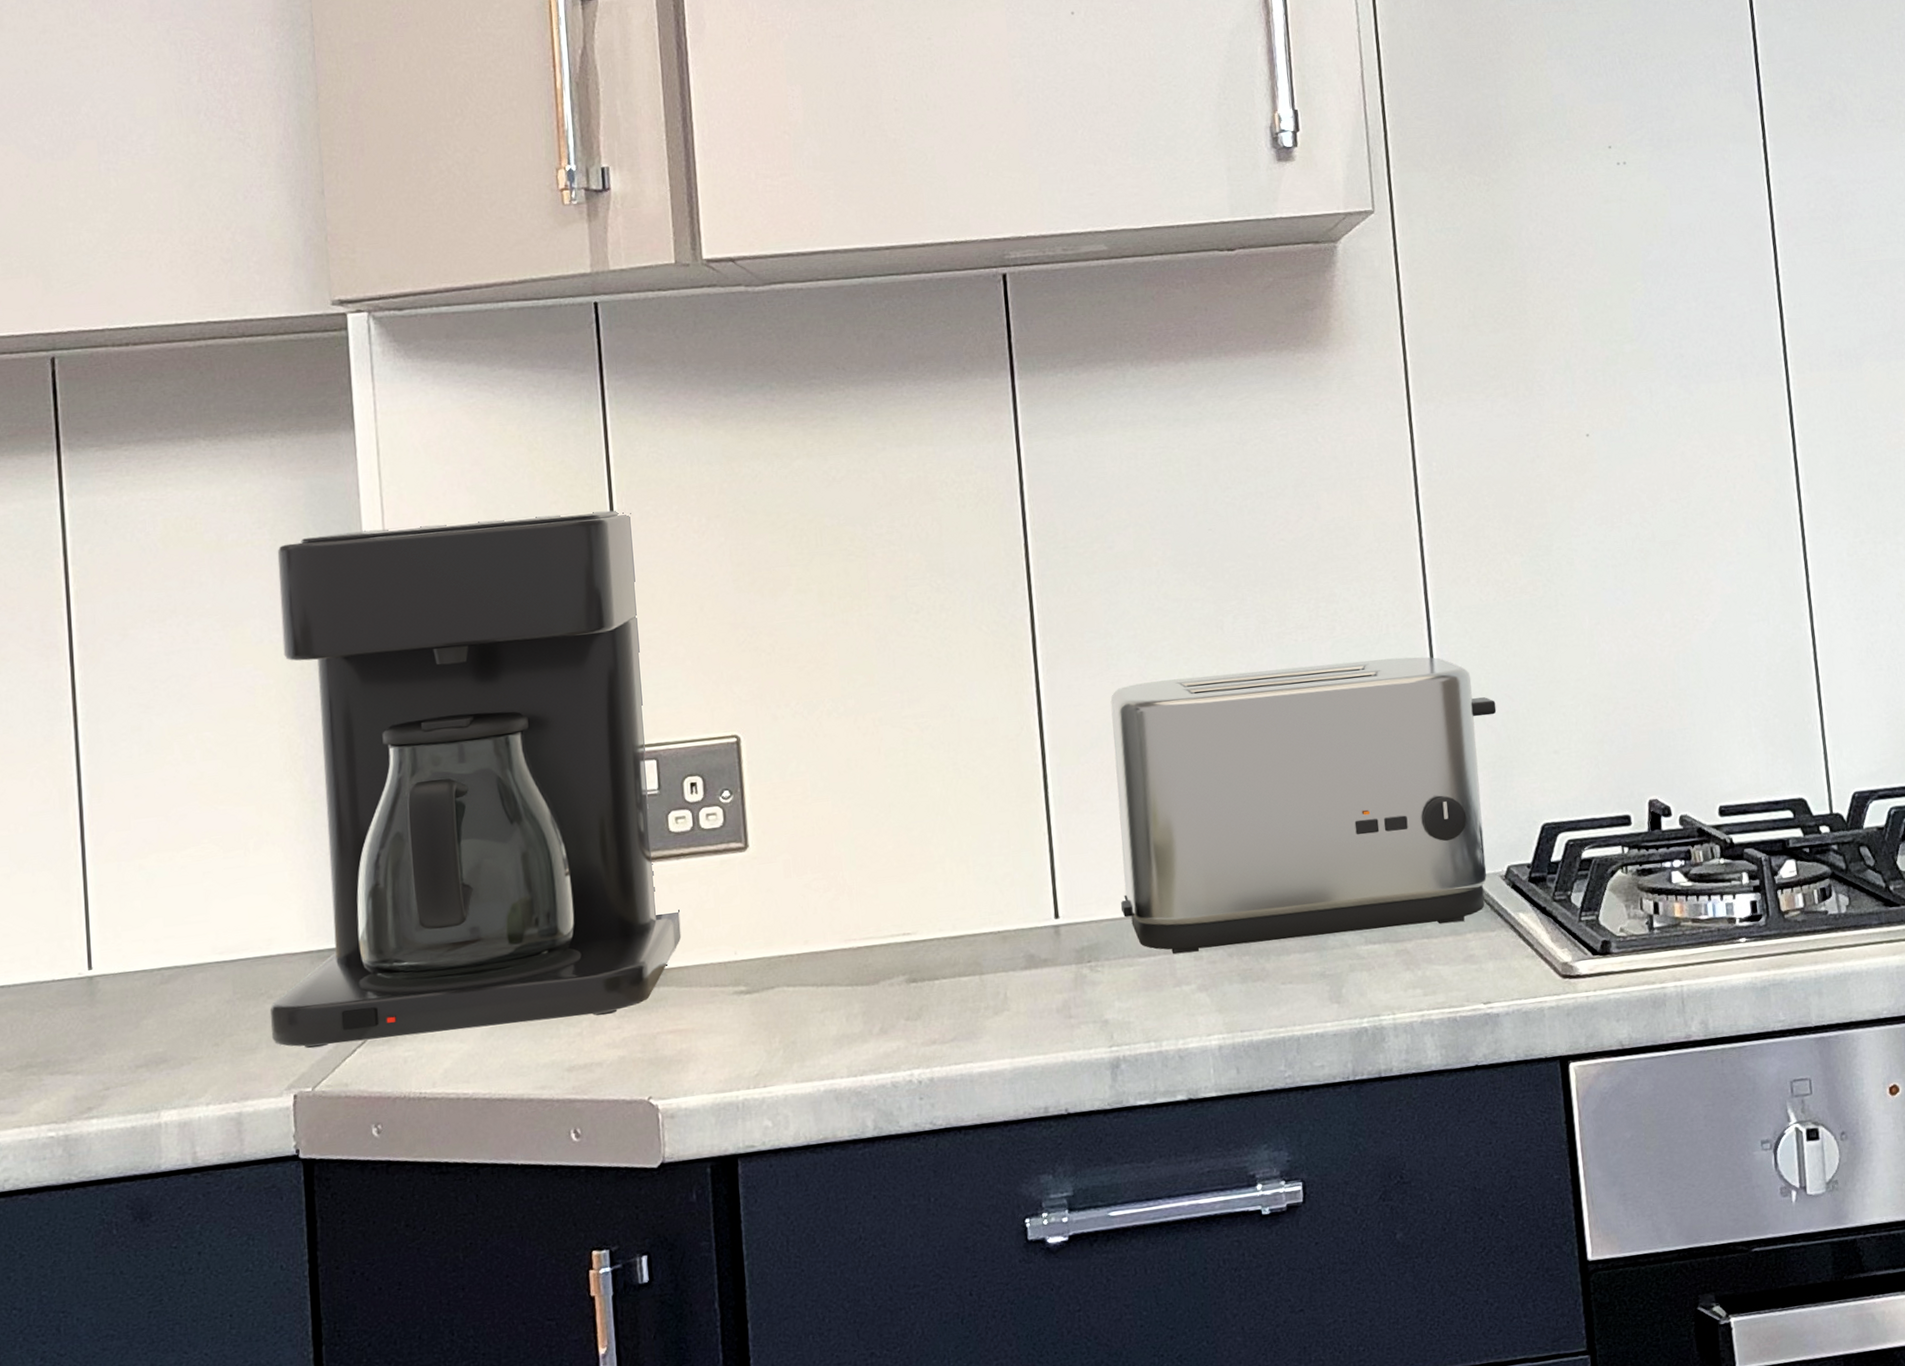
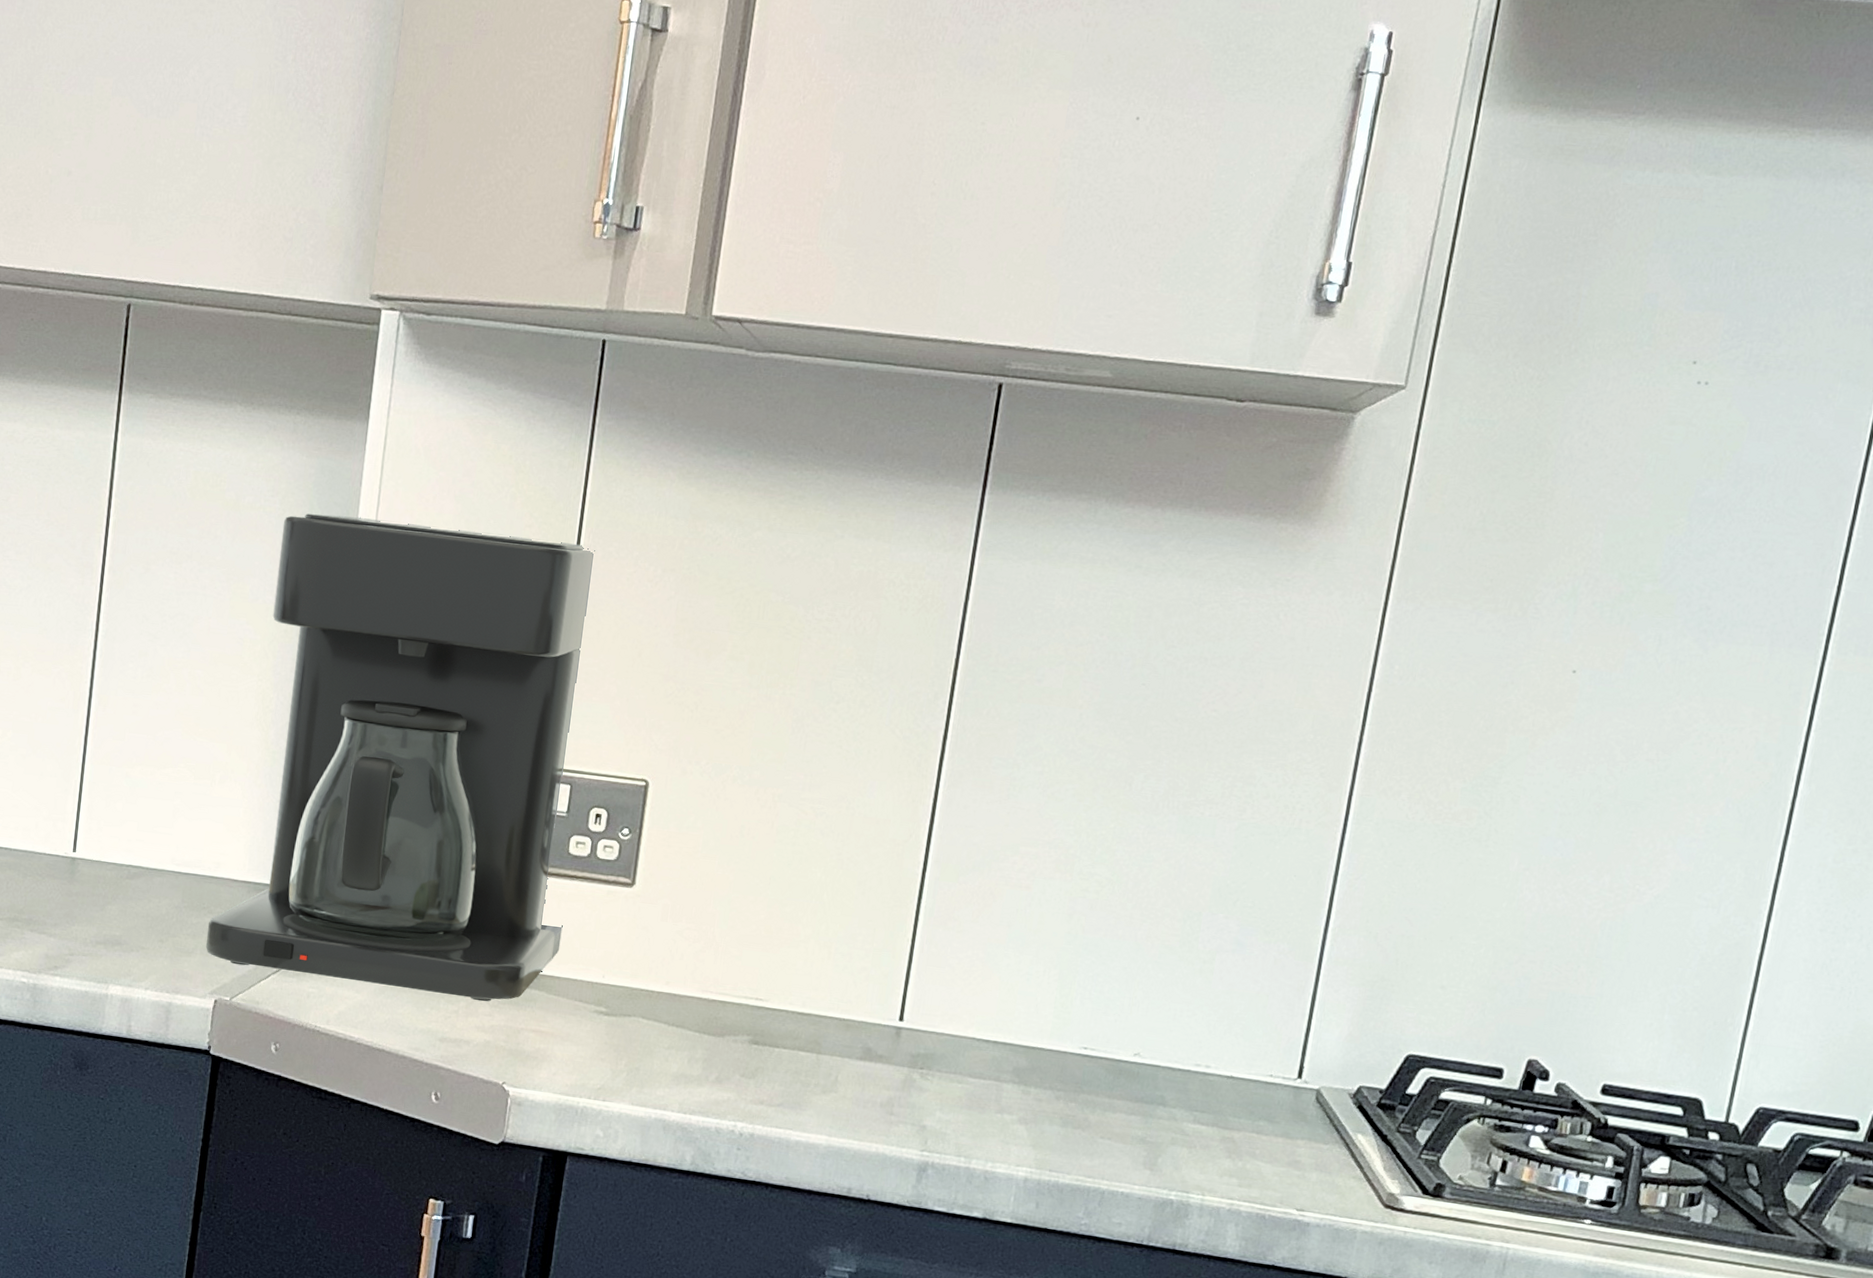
toaster: present [1110,657,1497,955] -> none [963,819,1393,1127]

